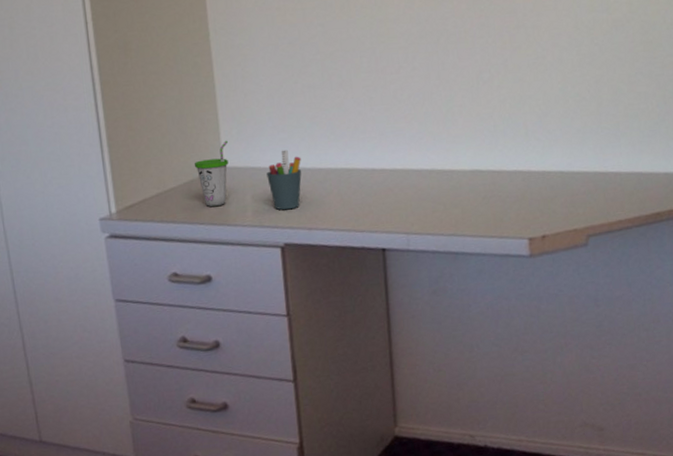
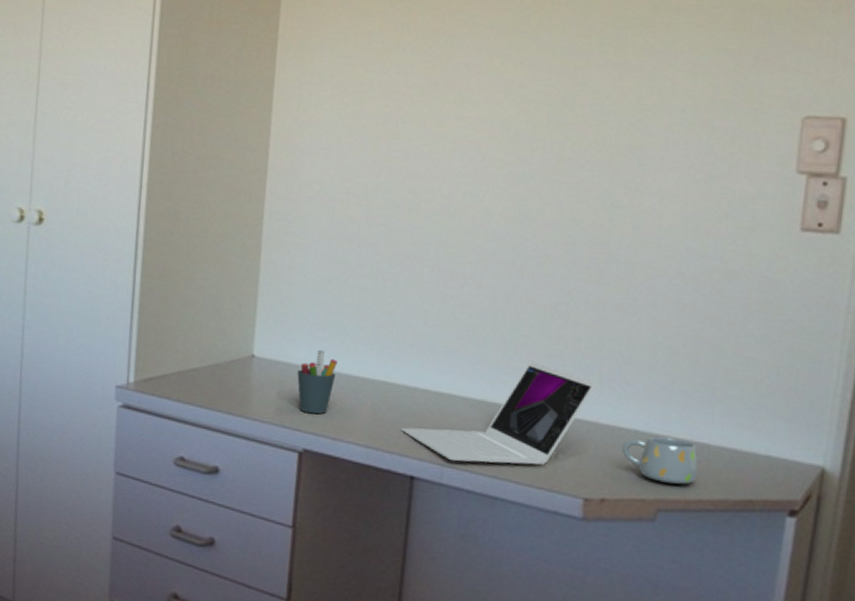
cup: present [195,140,229,207] -> none [223,329,263,396]
laptop: none [367,127,524,228] -> present [401,361,596,465]
mug: none [553,172,616,212] -> present [622,436,699,485]

